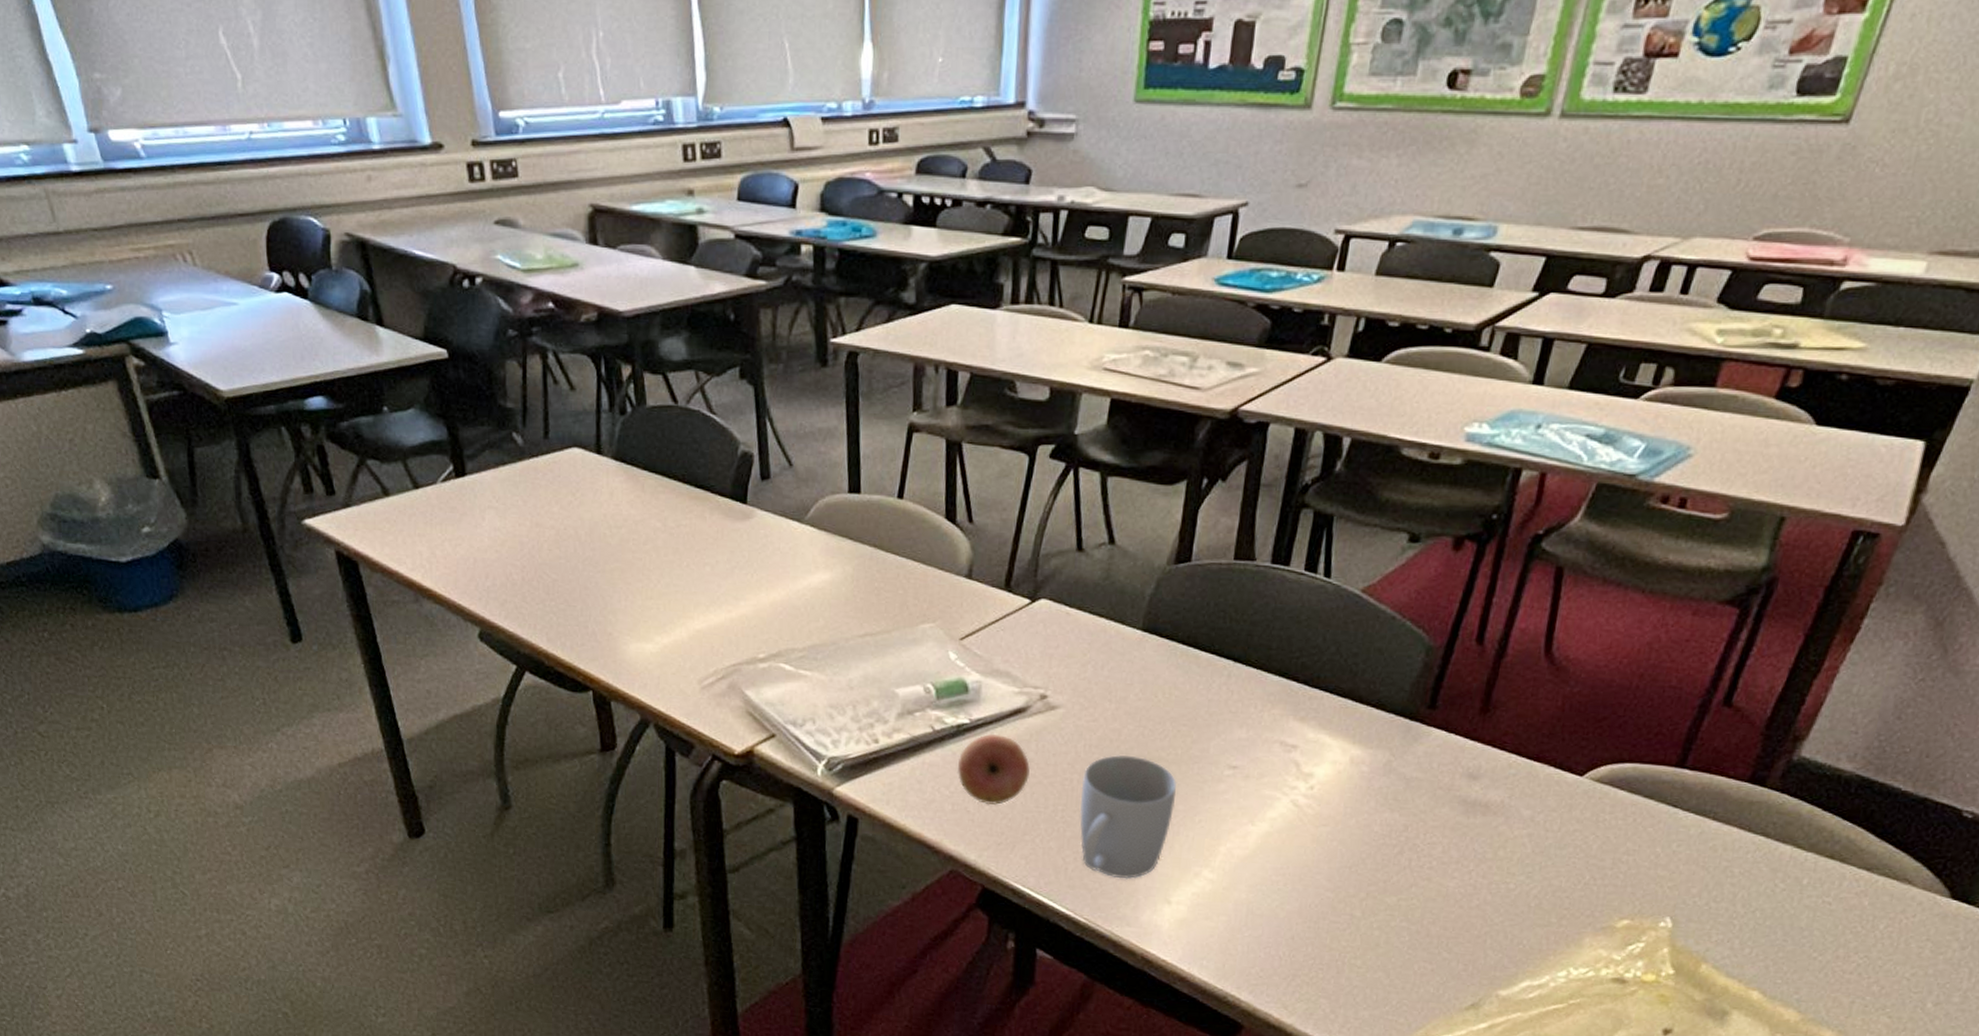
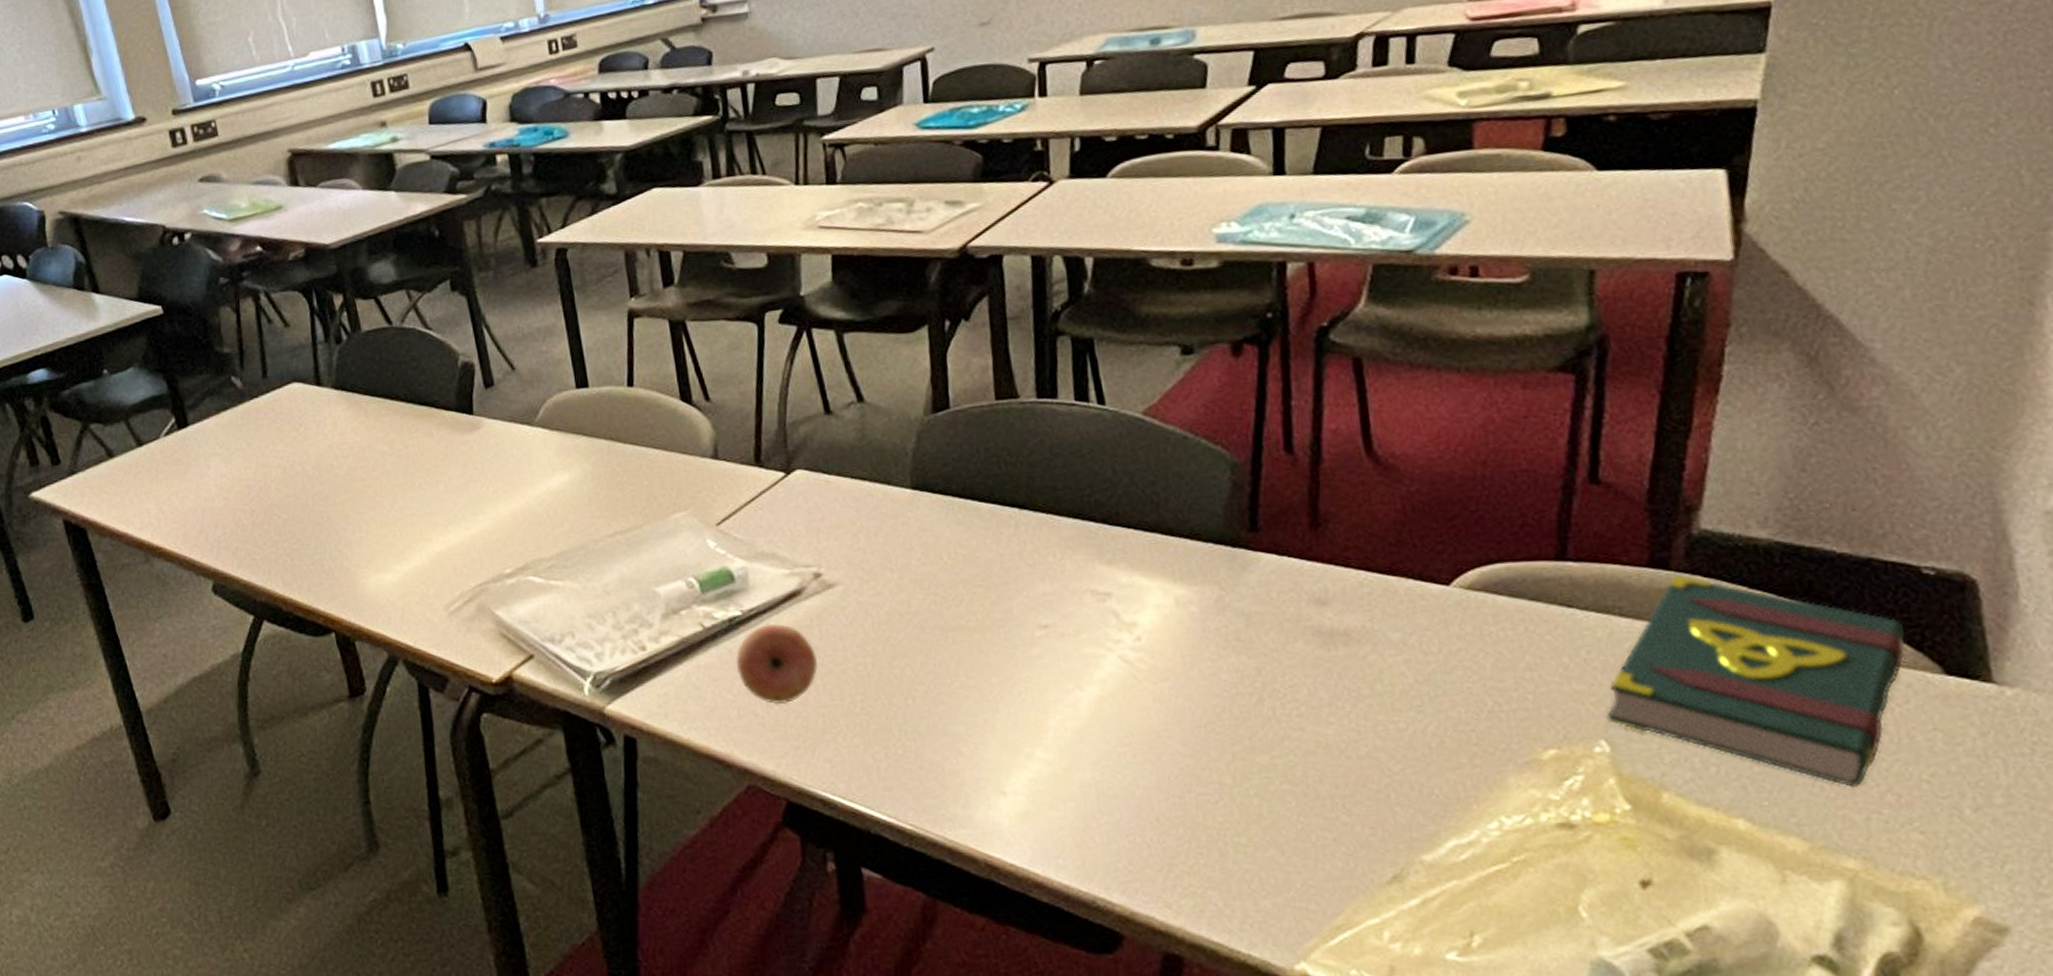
mug: present [1080,755,1176,879] -> none [877,628,988,772]
book: none [1676,791,1933,978] -> present [1606,574,1906,789]

